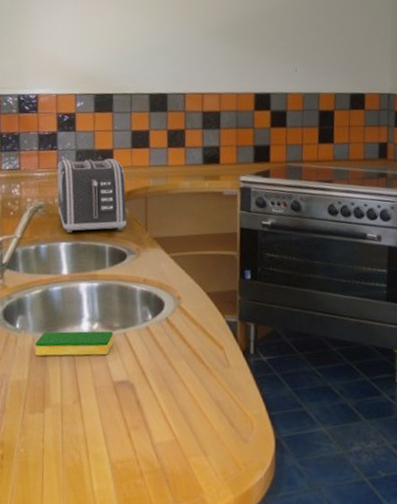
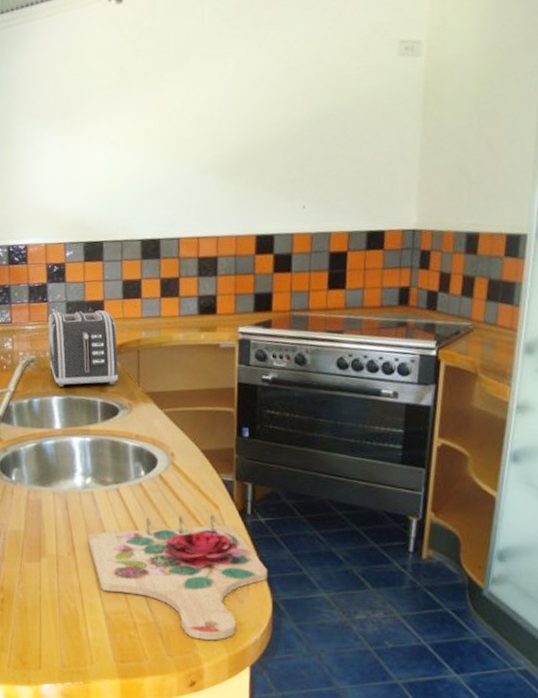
dish sponge: present [35,331,114,356] -> none [30,484,107,509]
cutting board: none [94,355,271,483] -> present [88,514,268,640]

